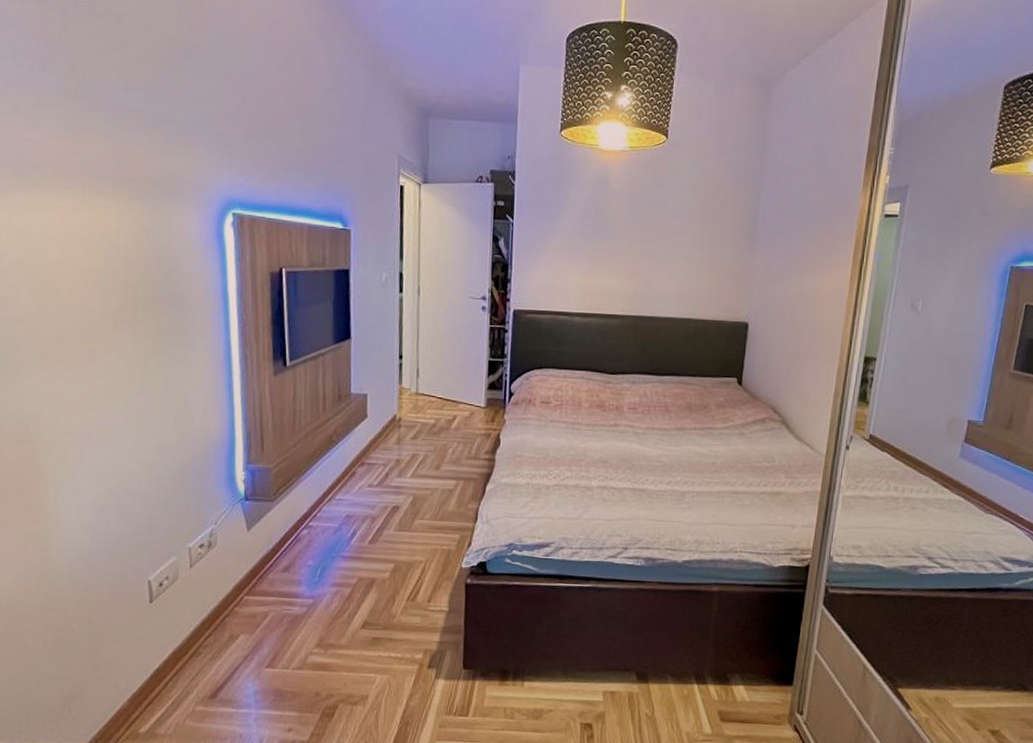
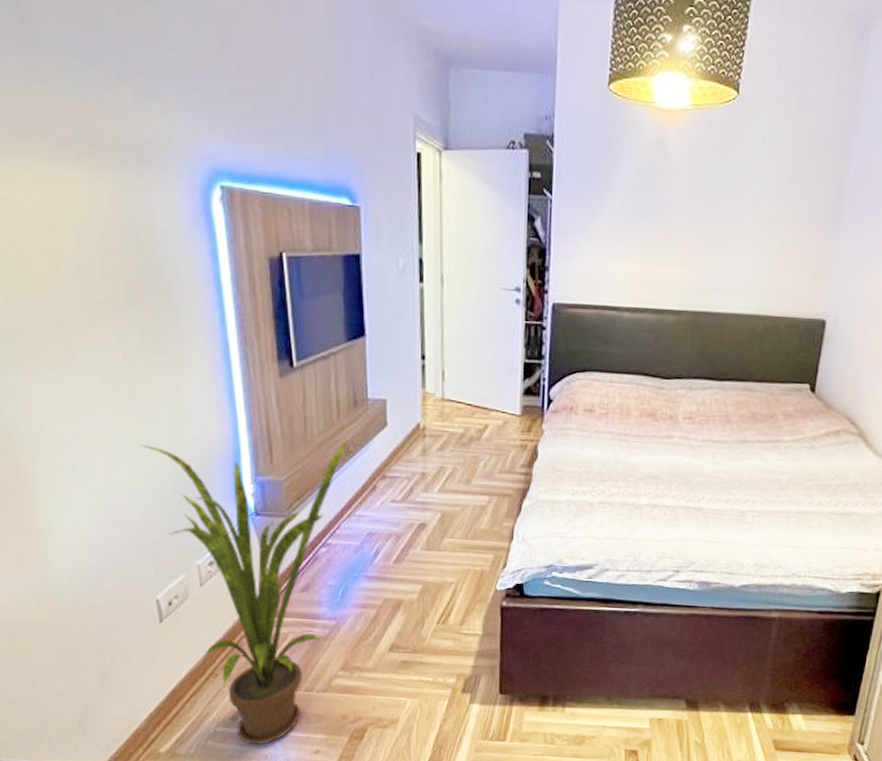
house plant: none [146,429,334,724] -> present [141,438,350,745]

